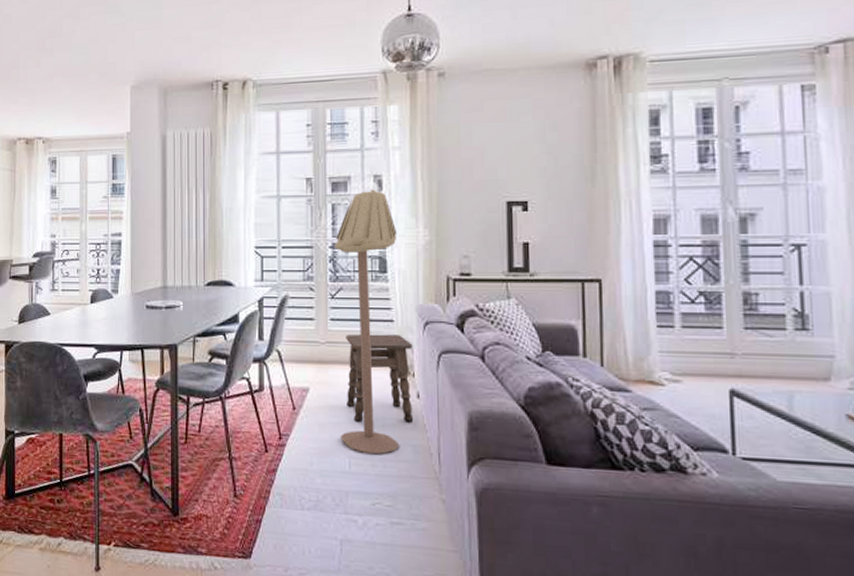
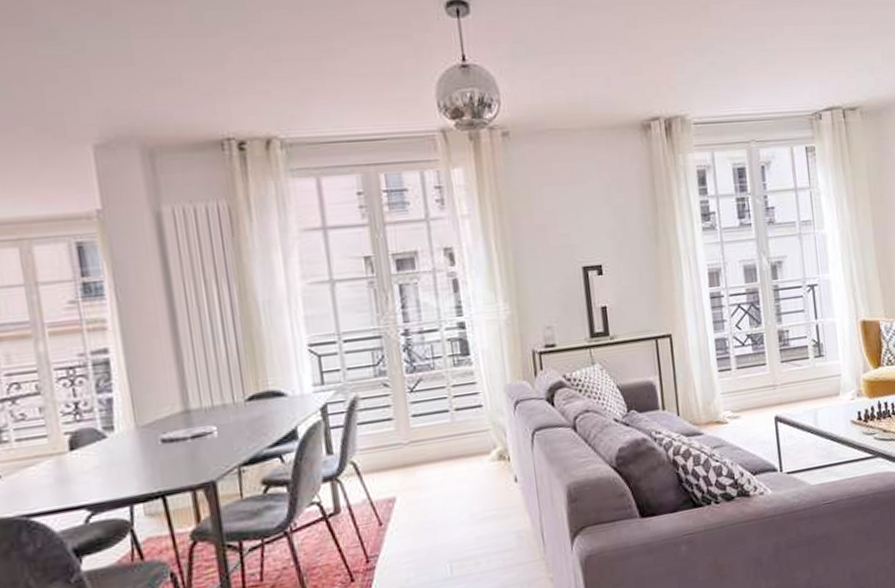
floor lamp: present [335,189,400,455] -> none [407,264,503,554]
side table: present [346,334,414,423] -> none [432,419,514,523]

